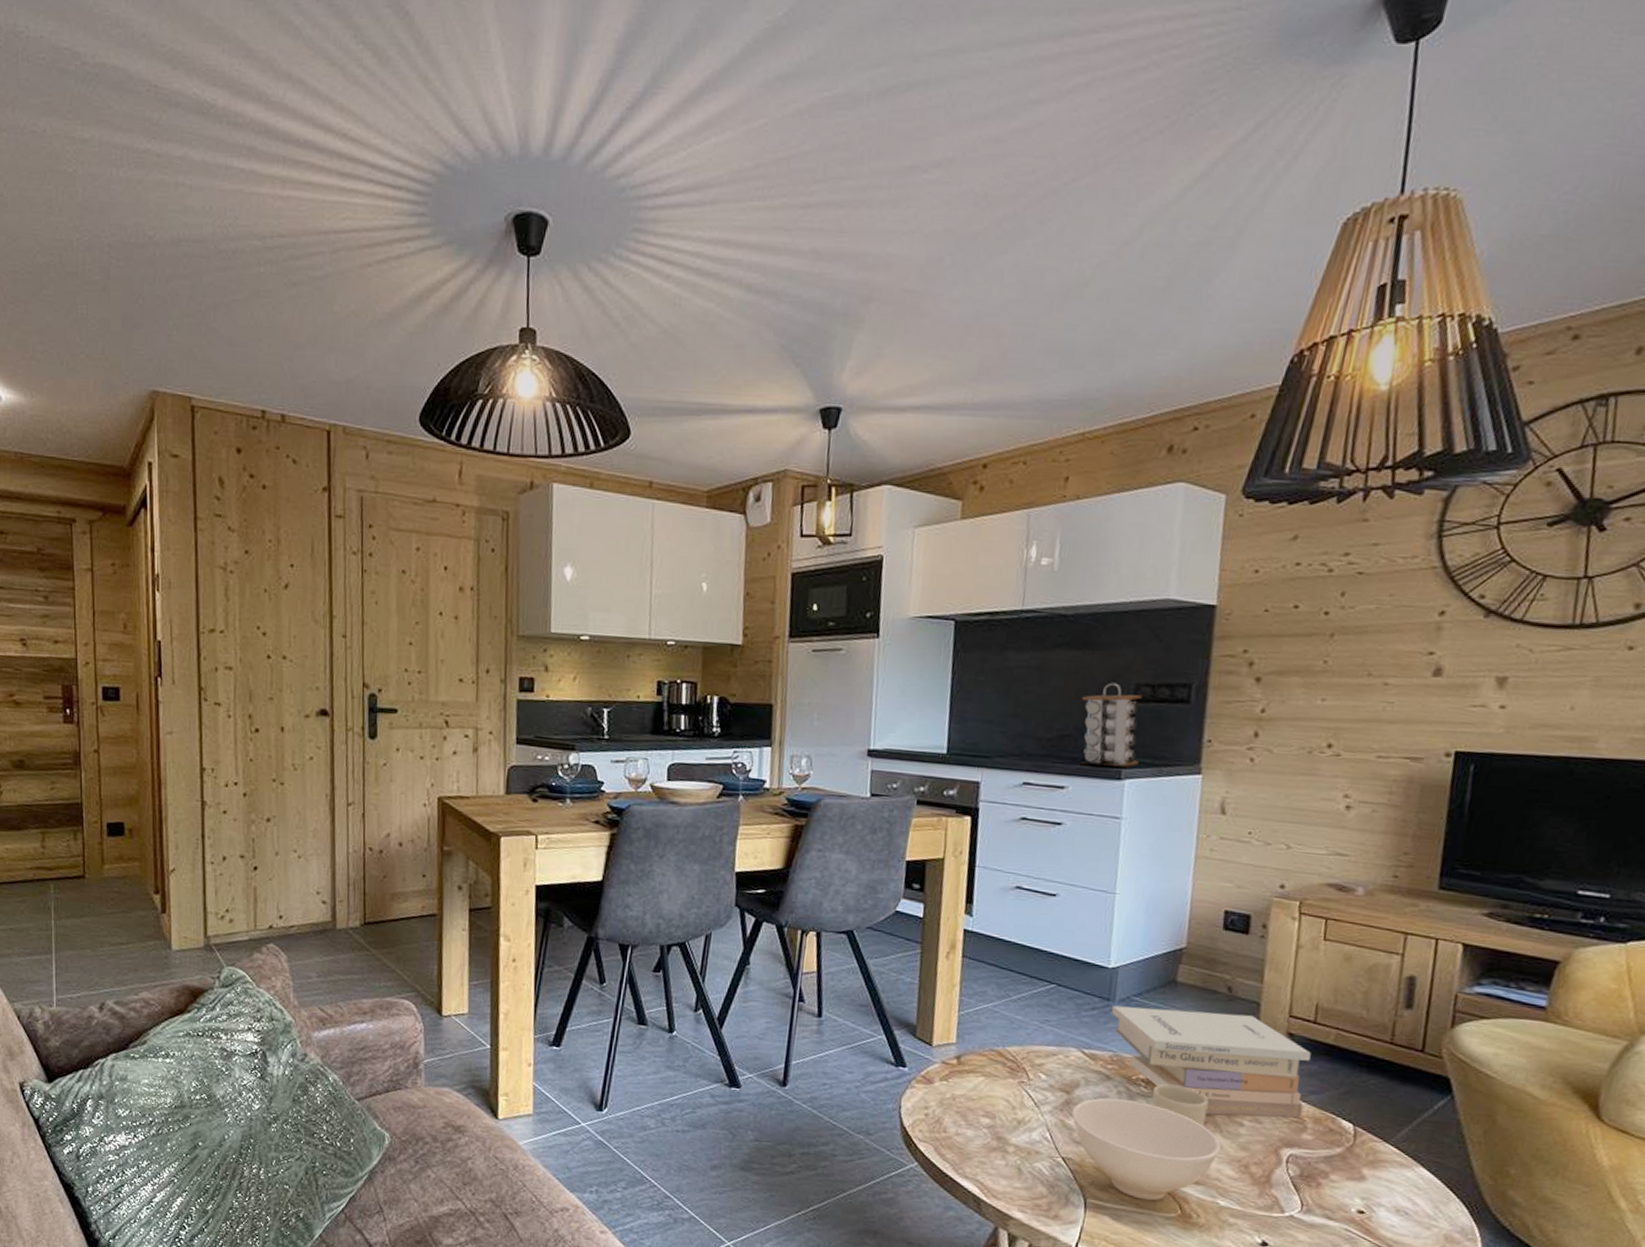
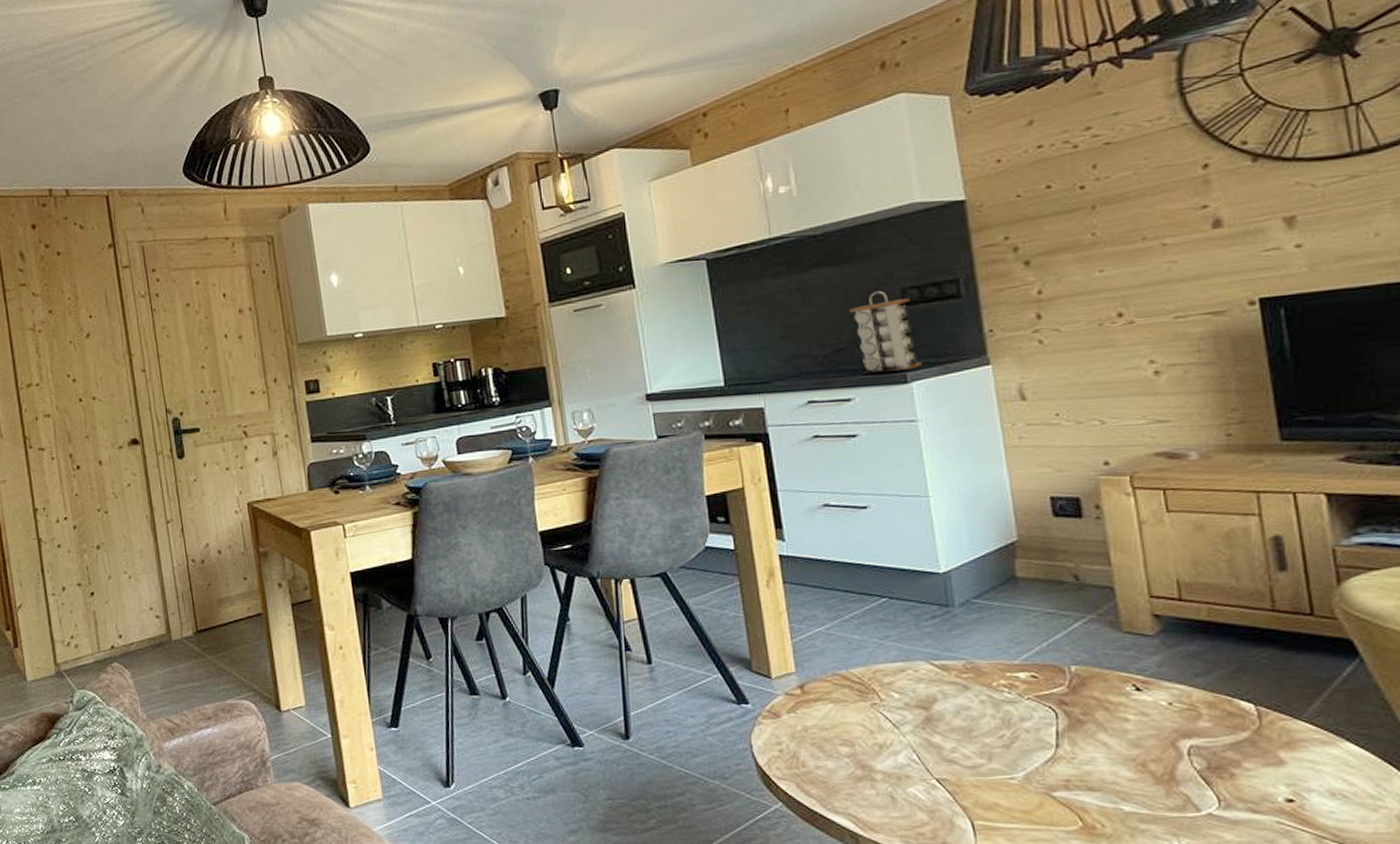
bowl: present [1071,1097,1222,1201] -> none [935,709,1111,815]
books: present [1112,1005,1311,1119] -> none [953,602,1192,714]
mug: present [1151,1084,1209,1126] -> none [1018,686,1084,726]

